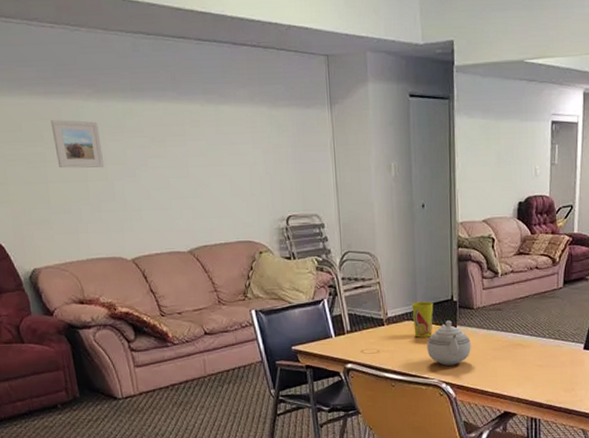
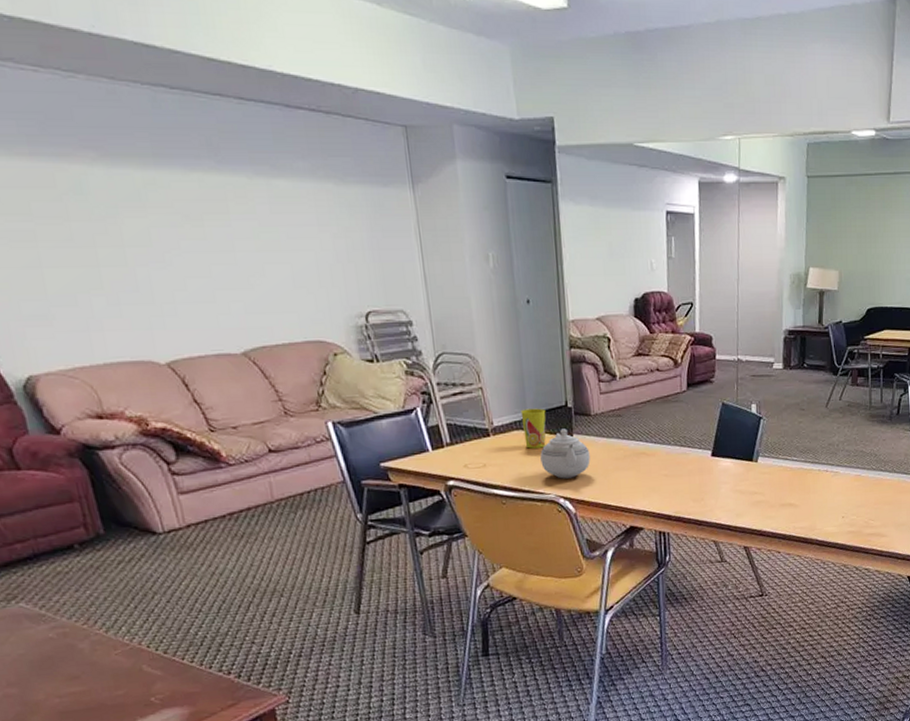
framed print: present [50,120,105,169] -> none [41,189,122,251]

